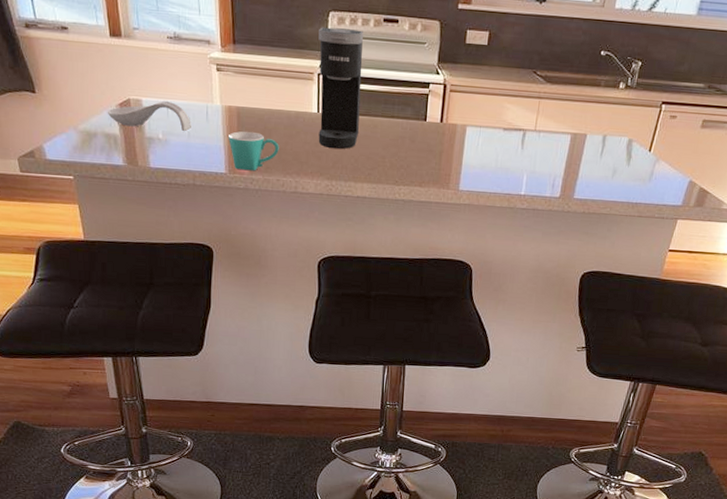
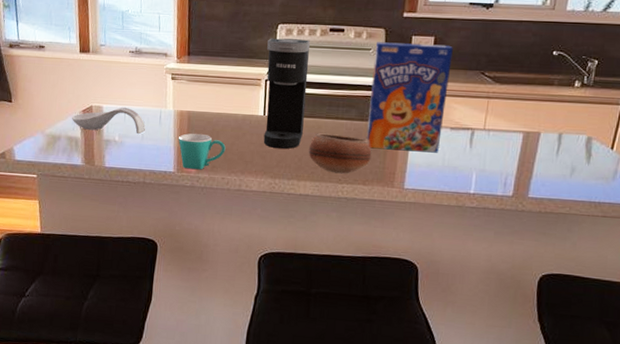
bowl: none [364,132,428,175] -> present [308,133,372,174]
cereal box: none [422,35,507,154] -> present [366,42,453,153]

